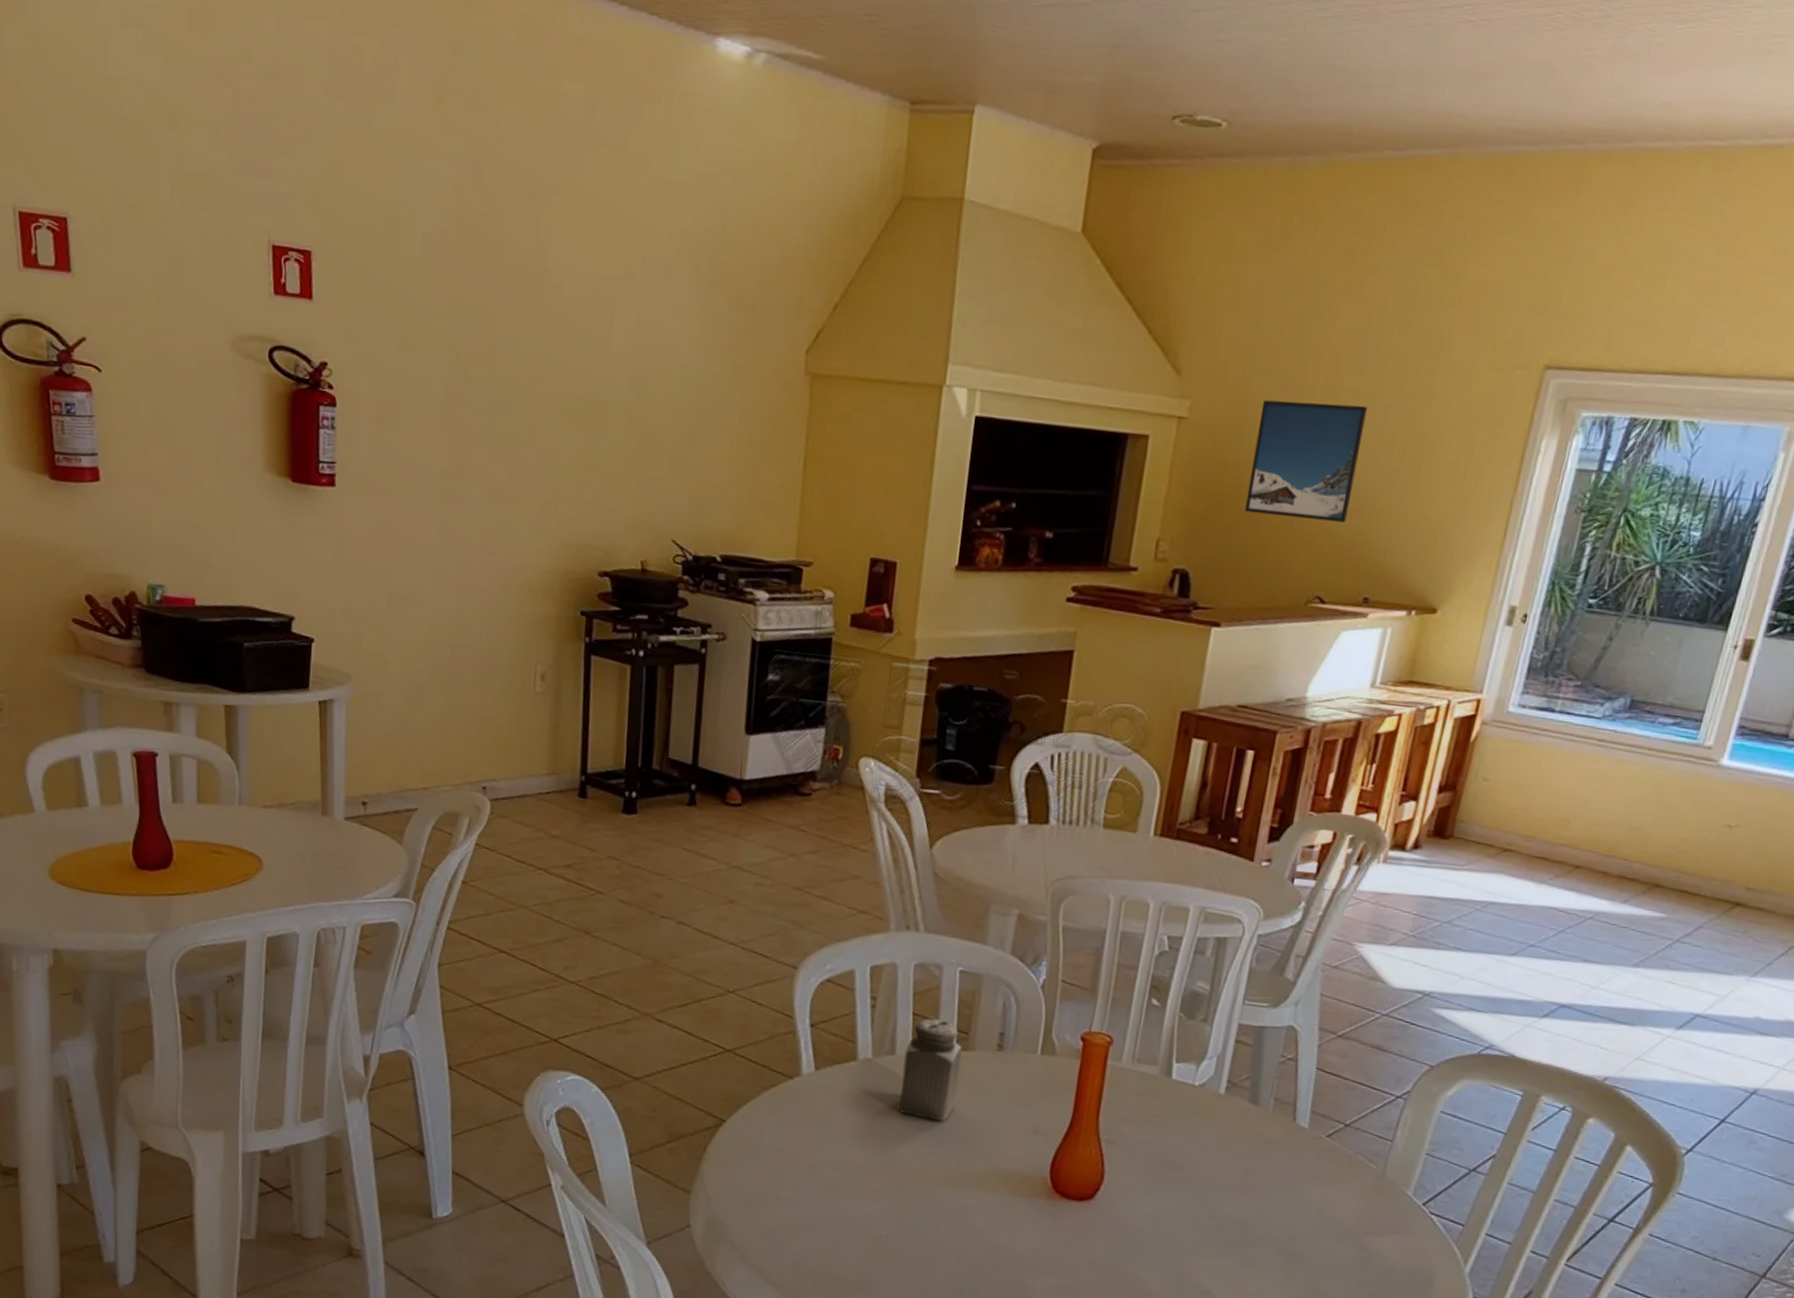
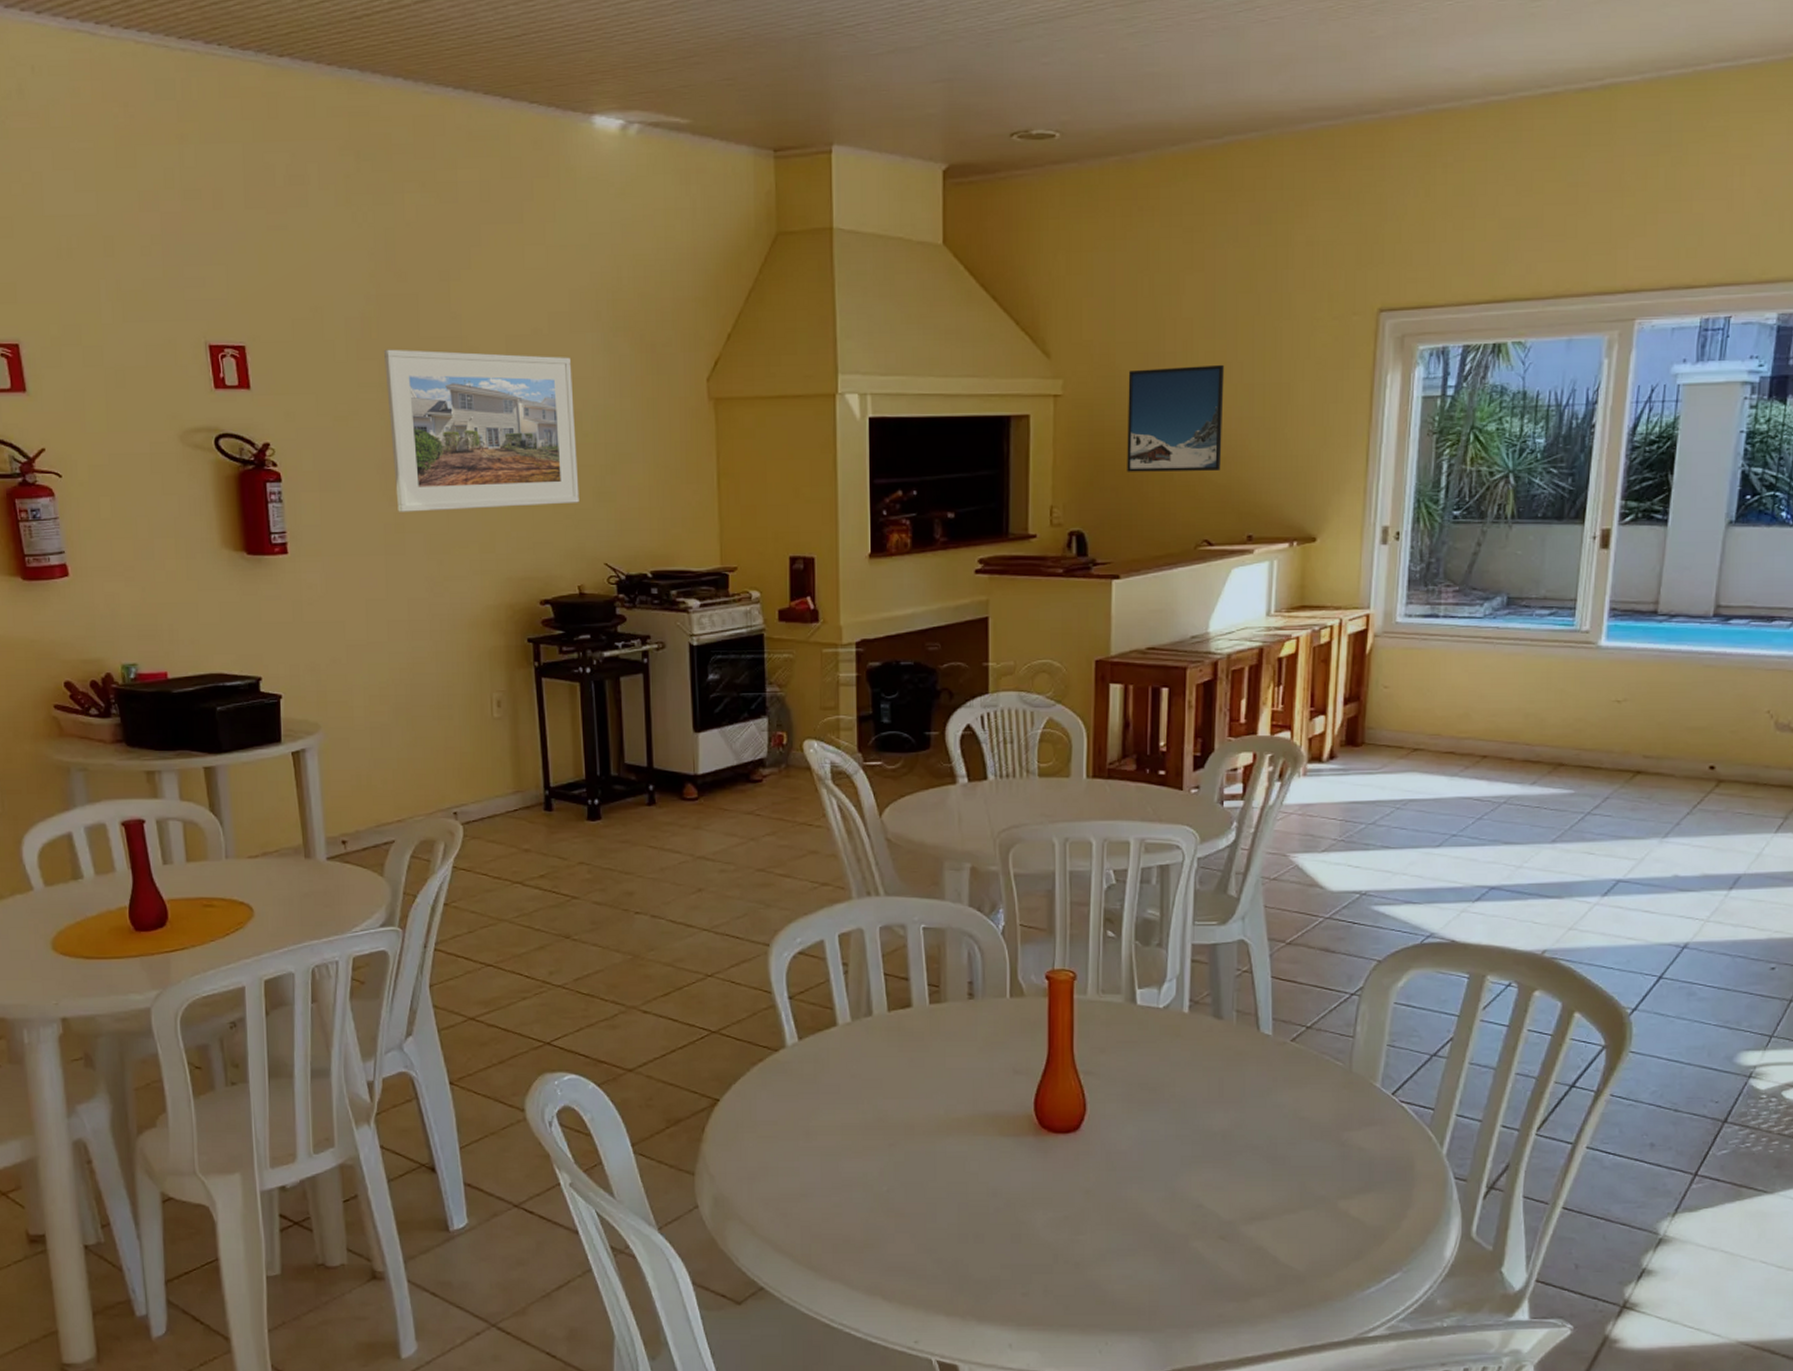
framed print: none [457,274,662,471] -> present [384,349,579,512]
salt shaker: present [898,1018,963,1122] -> none [882,976,936,1074]

